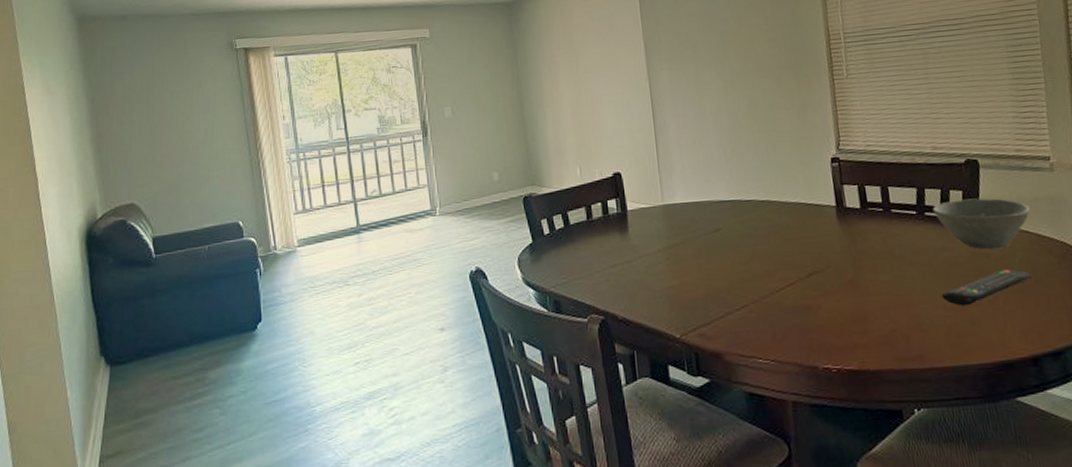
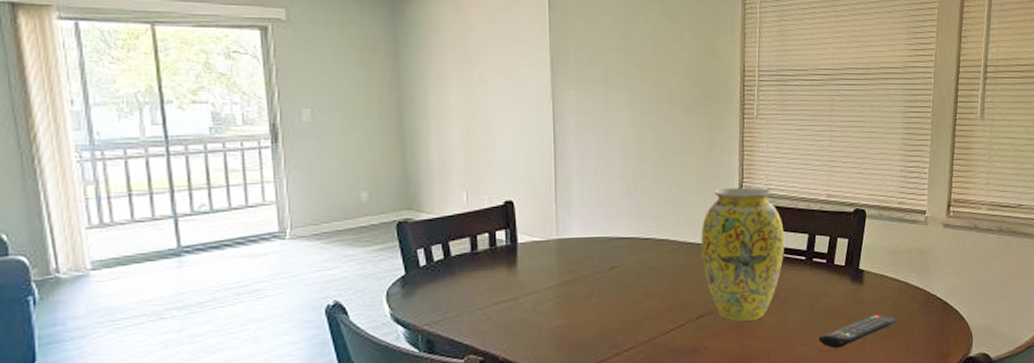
vase: none [801,145,892,279] -> present [701,187,785,321]
bowl: present [932,198,1031,250] -> none [820,246,904,296]

